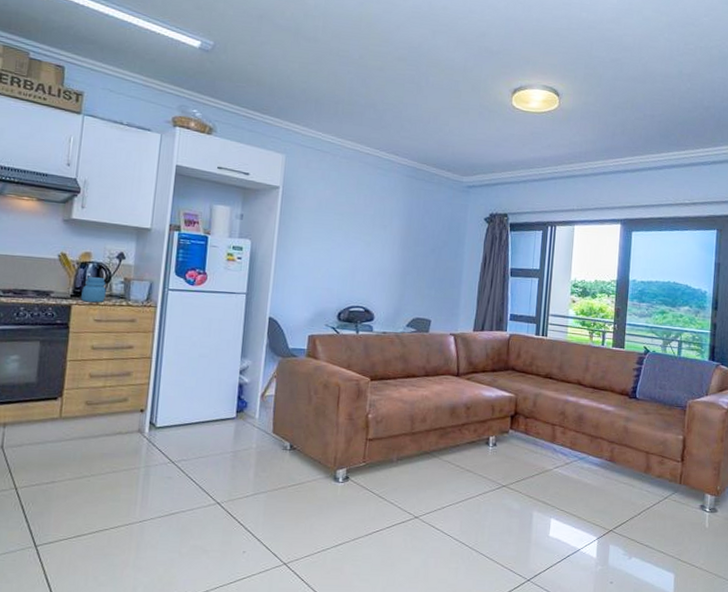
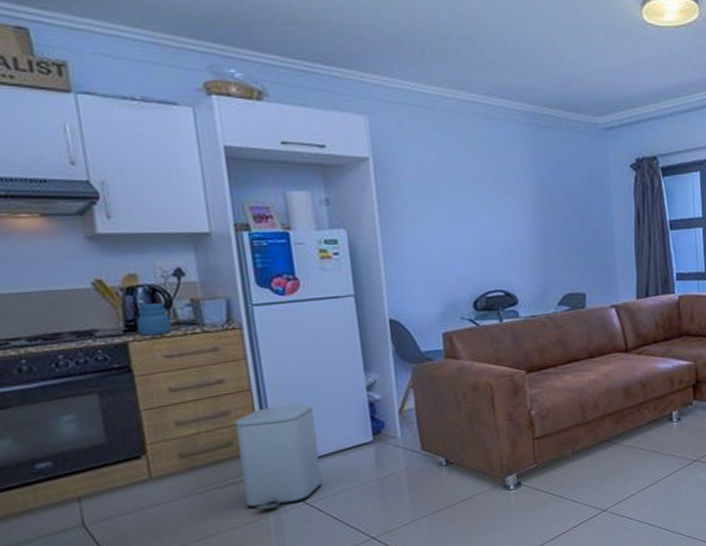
pedal bin: none [125,374,195,461] -> present [235,404,322,511]

